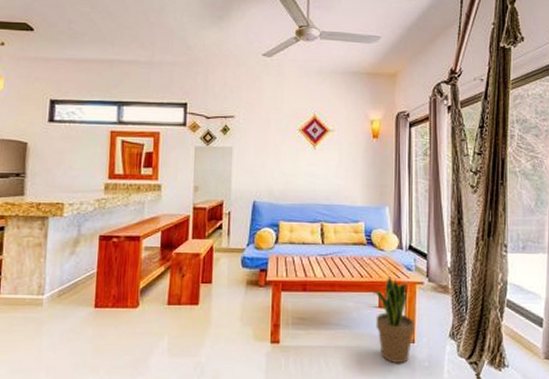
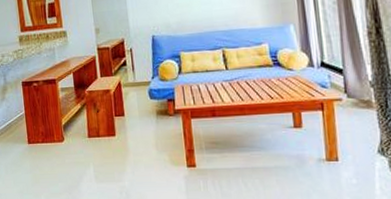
potted plant: present [372,276,415,363] -> none [285,96,337,181]

